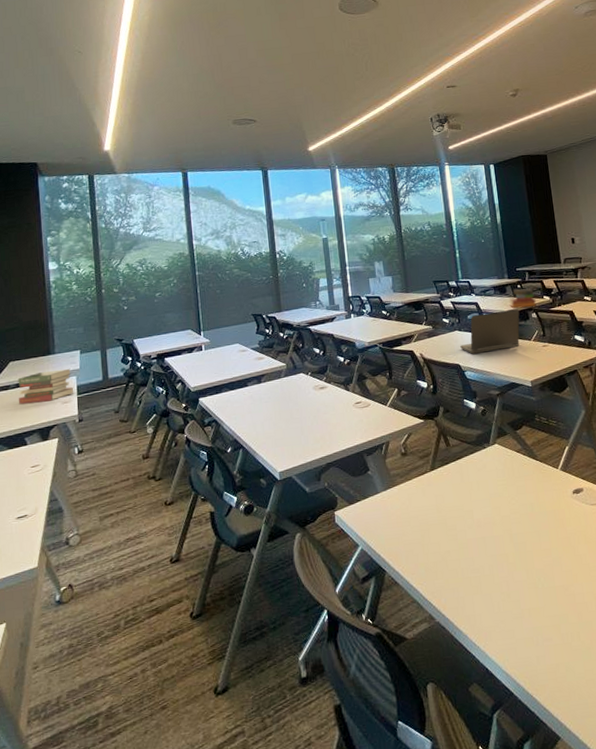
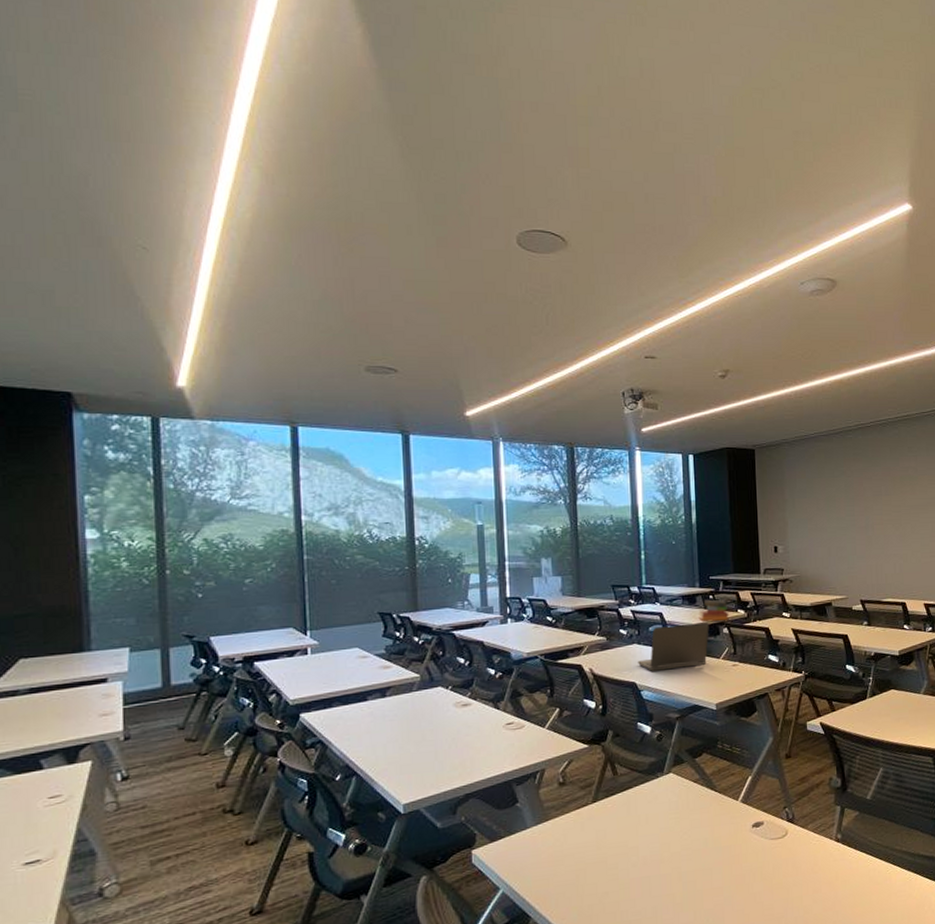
books: present [18,368,74,405] -> none [31,670,119,716]

